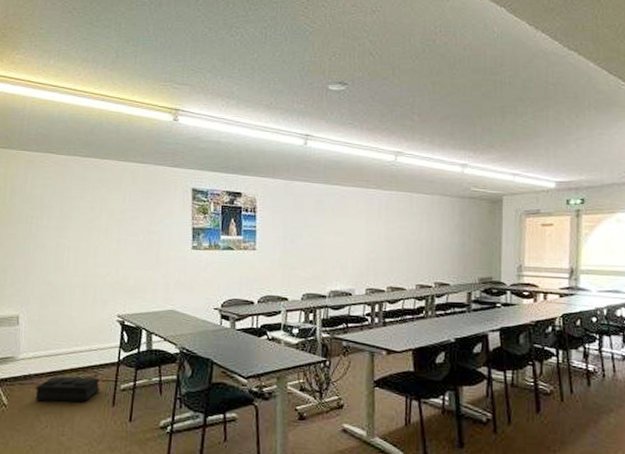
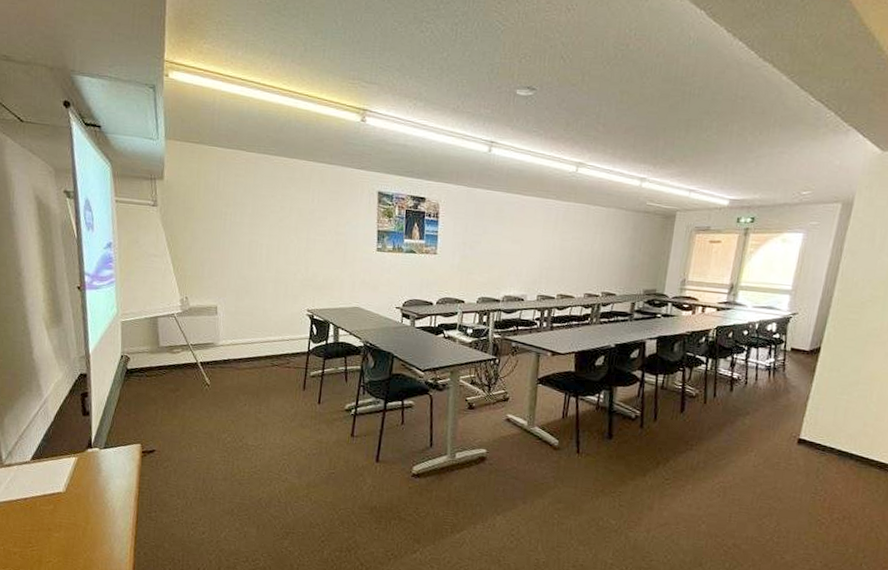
briefcase: present [35,376,100,403] -> none [234,362,292,386]

